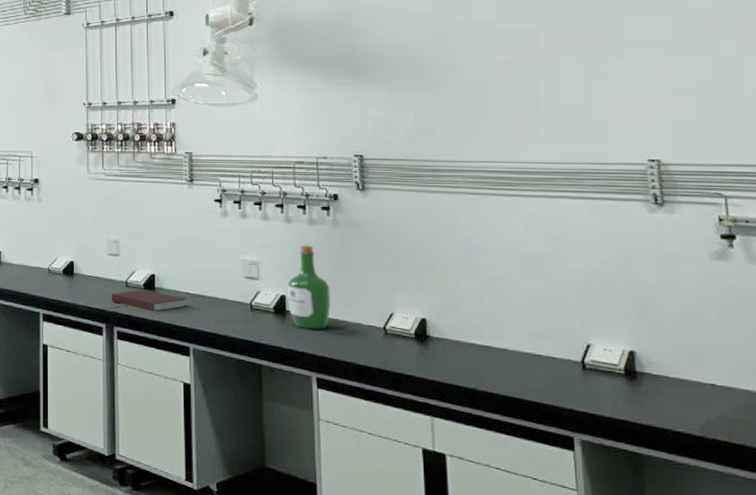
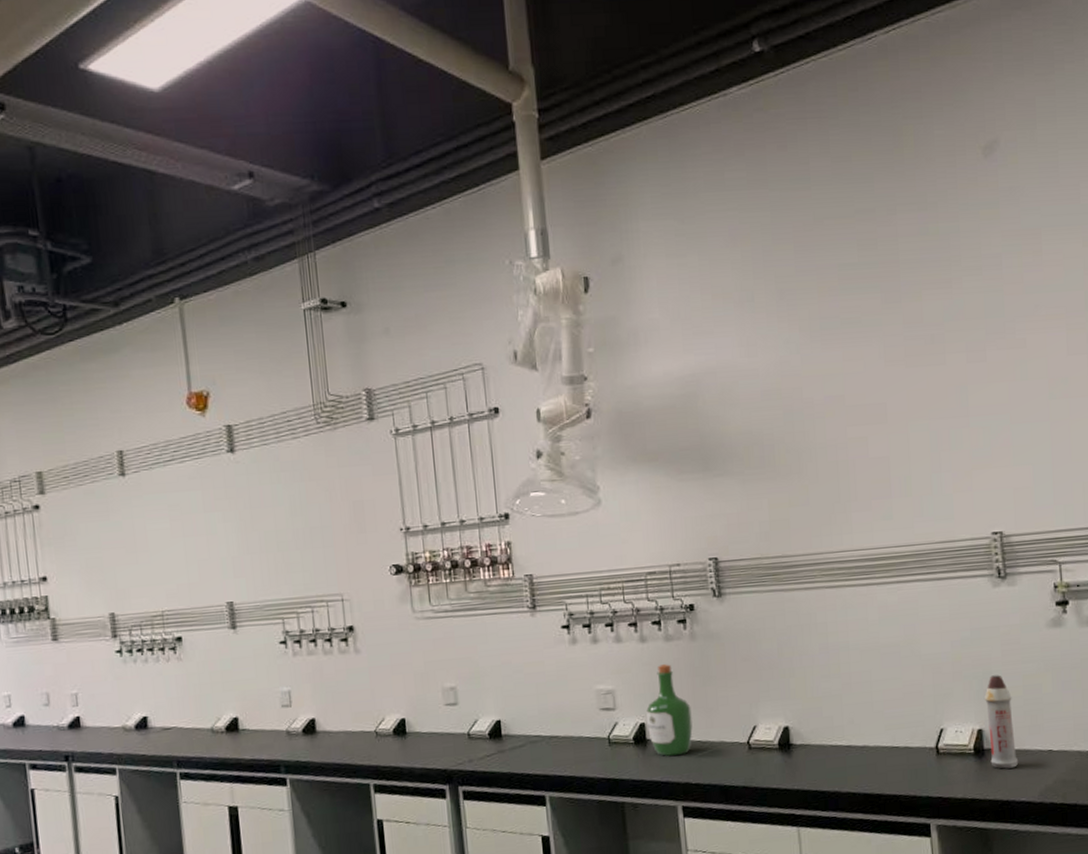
notebook: present [111,289,186,312] -> none [452,738,538,763]
spray bottle: none [638,299,676,396] -> present [985,675,1019,769]

